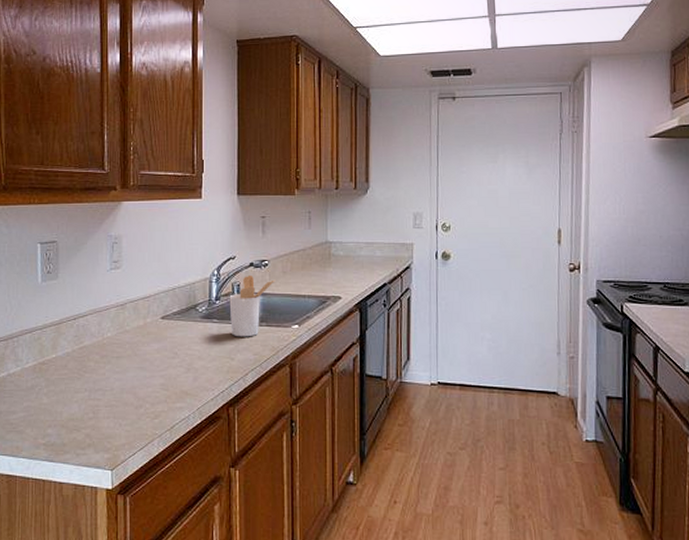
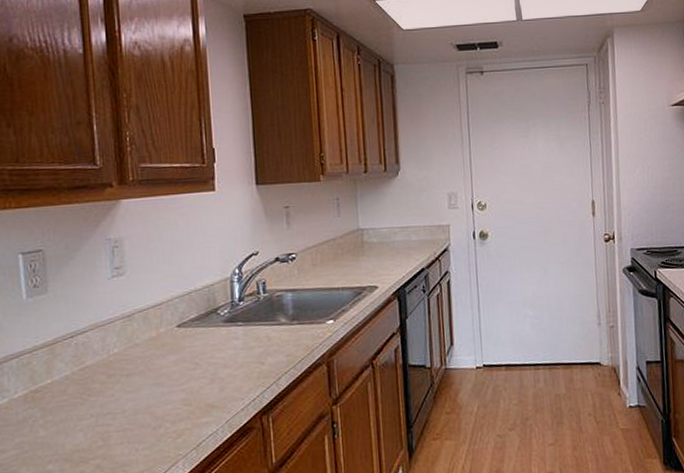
utensil holder: present [229,274,275,337] -> none [254,270,305,339]

